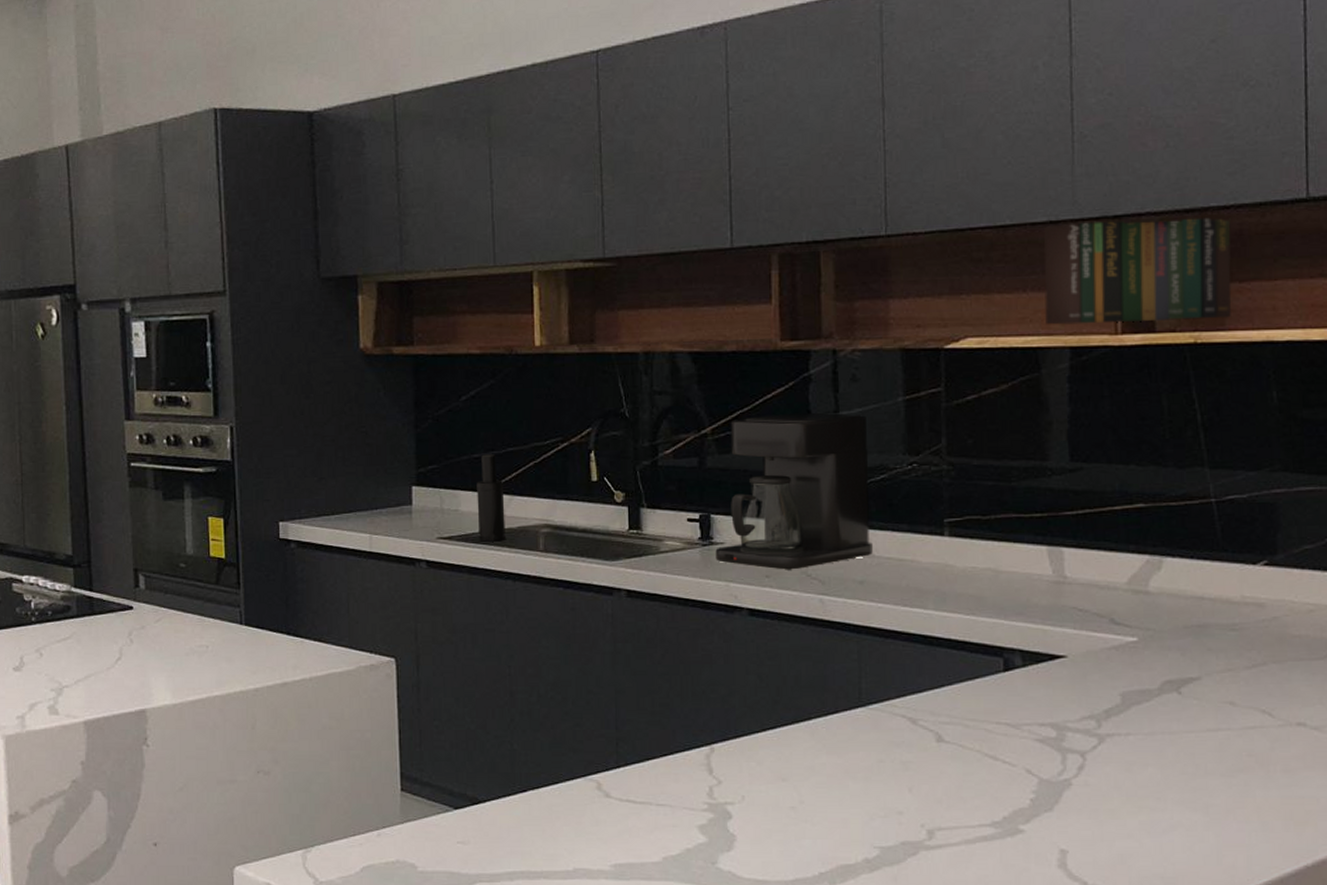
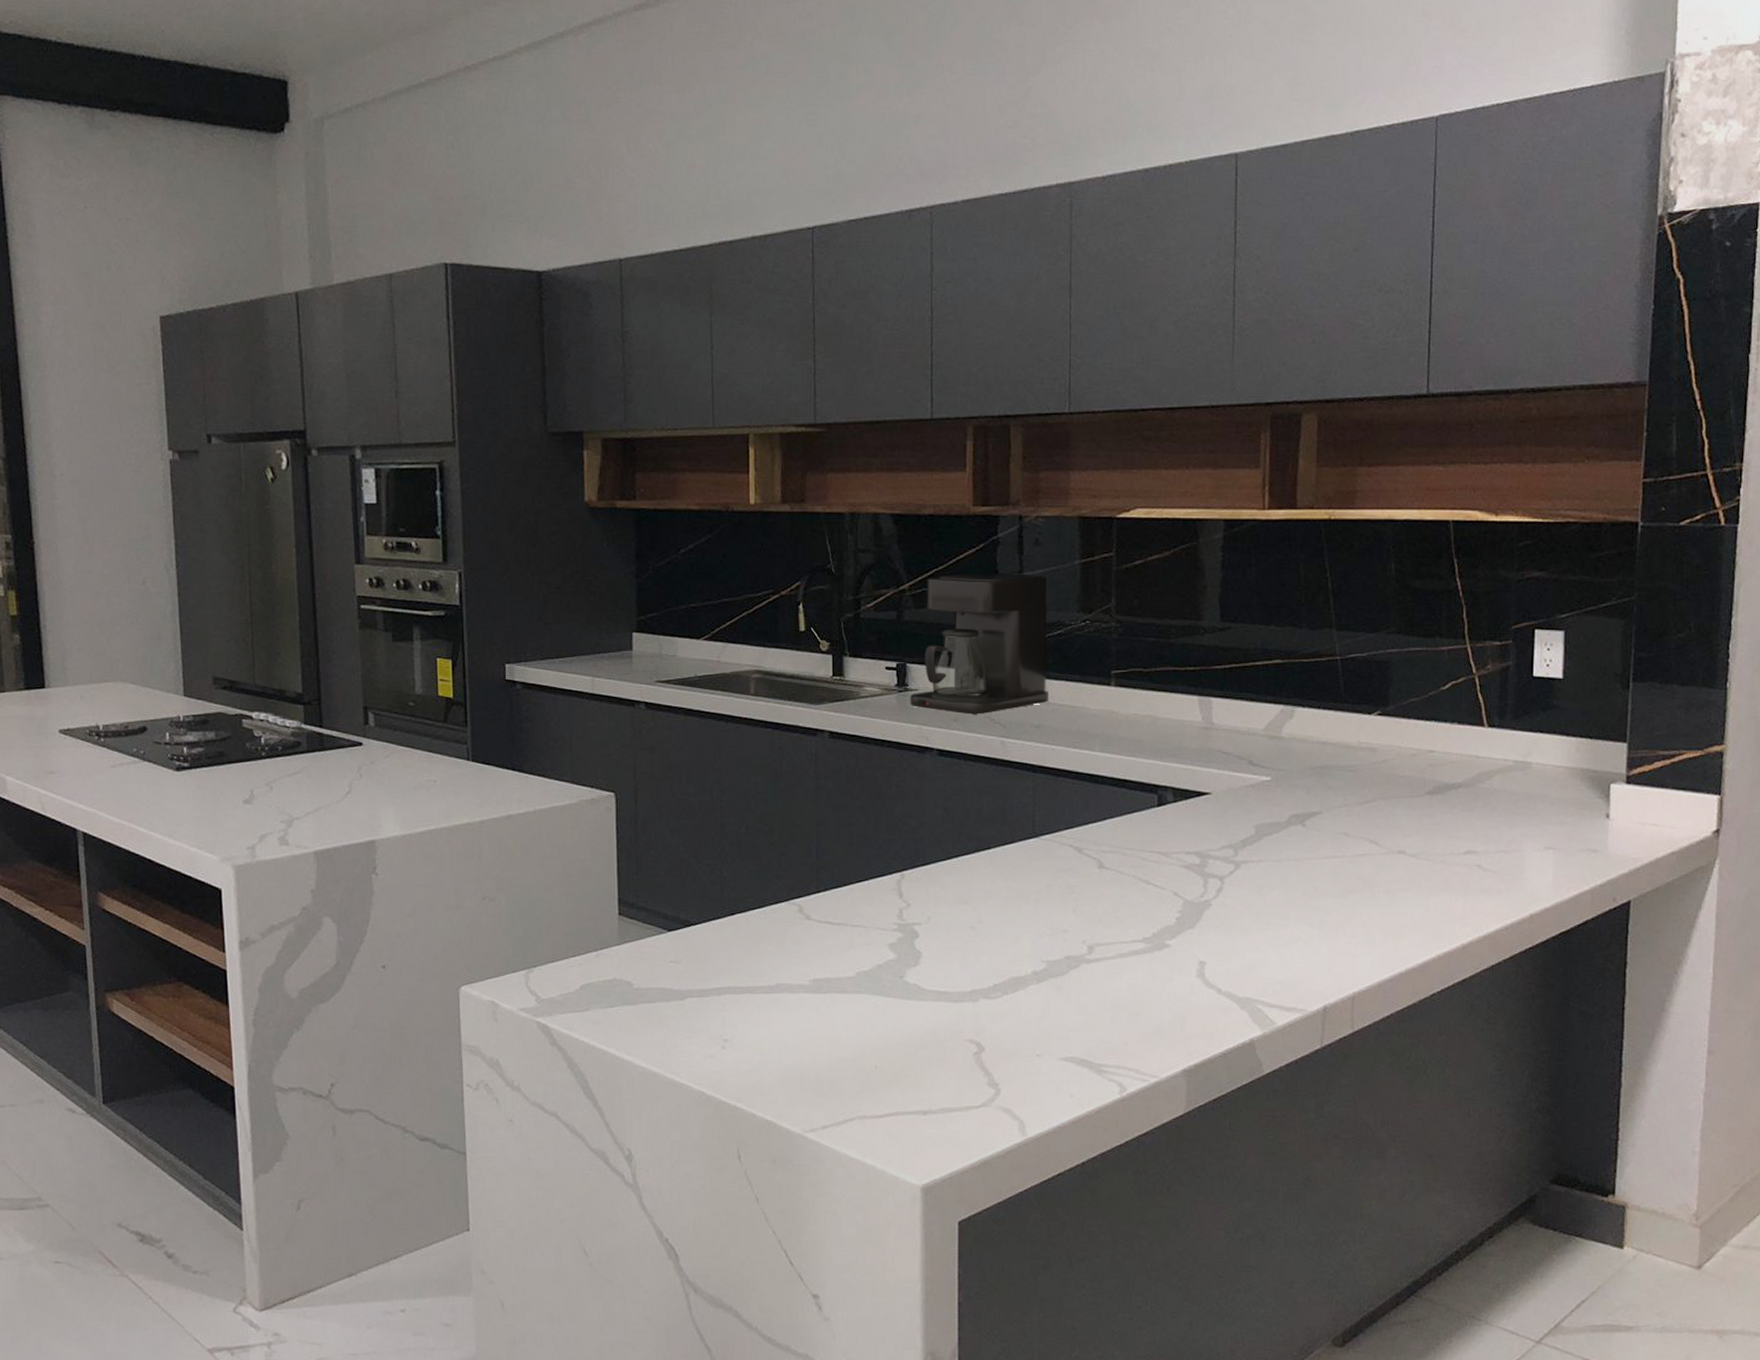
soap dispenser: present [476,454,505,542] -> none [693,604,719,686]
books: present [1044,217,1232,325] -> none [1203,408,1363,499]

